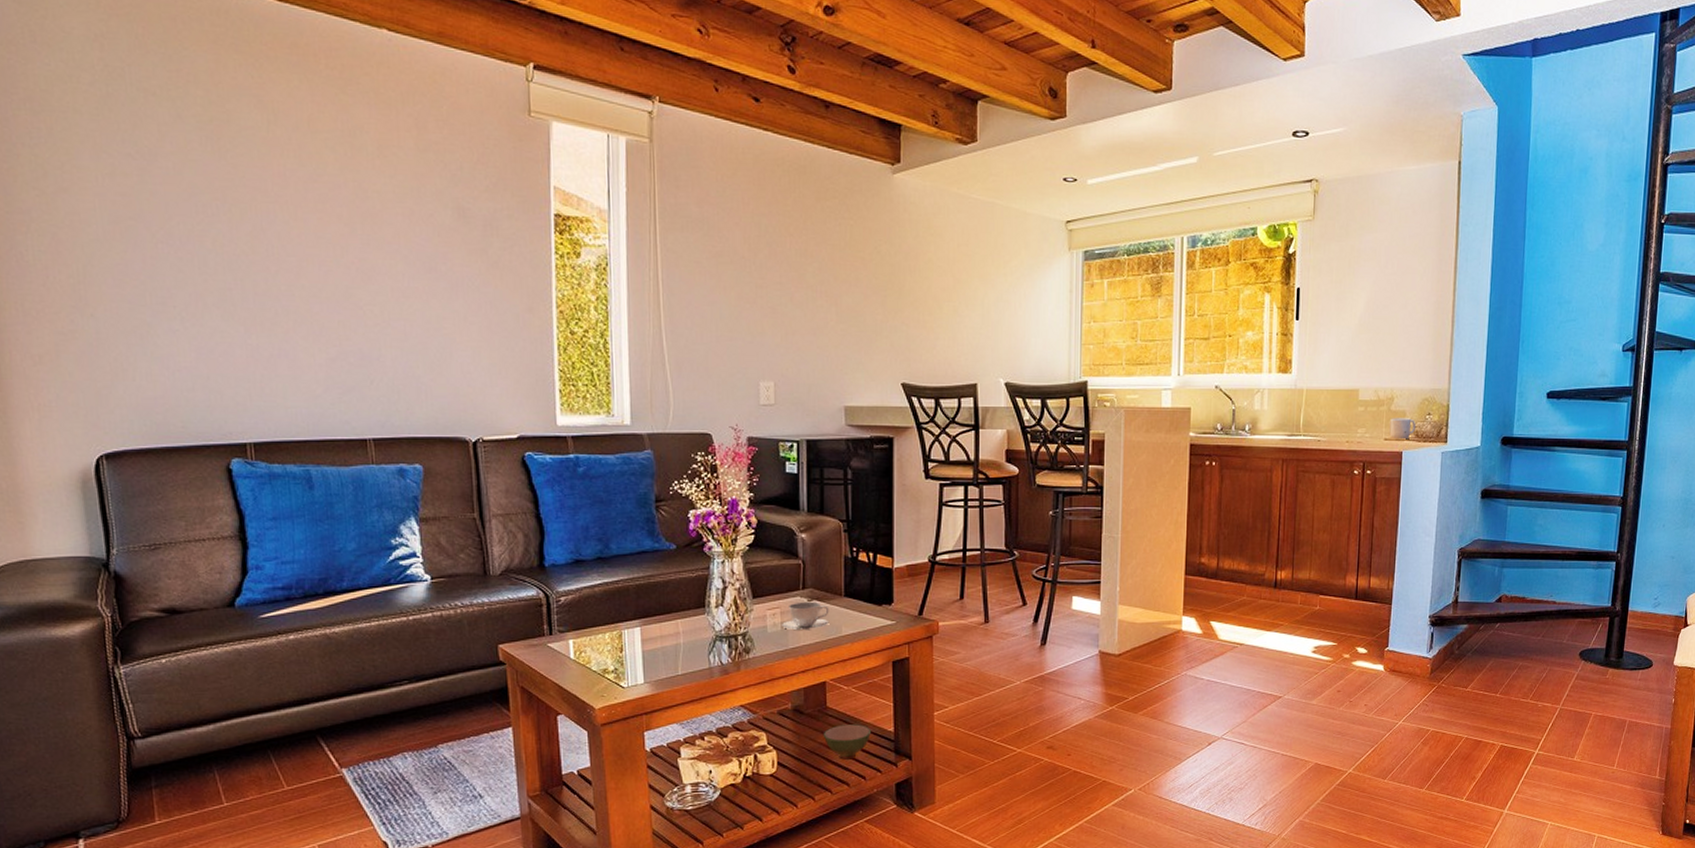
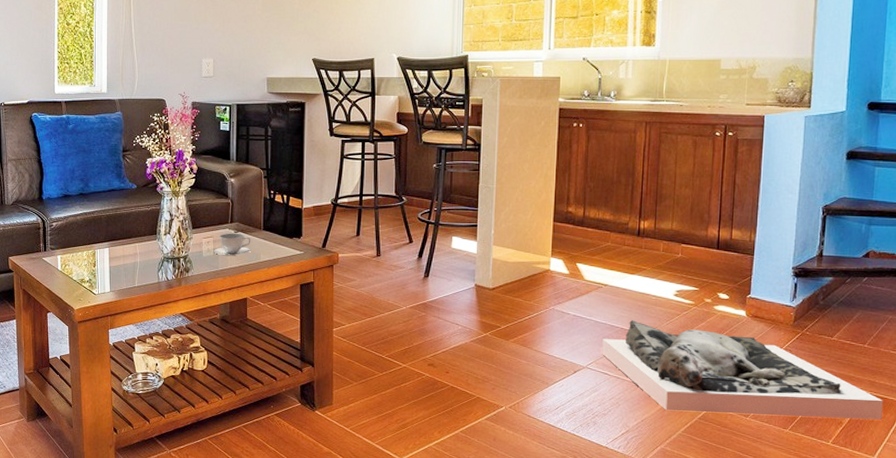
bowl: present [823,724,872,760] -> none [243,334,283,363]
dog bed: none [1238,682,1513,779] -> present [602,320,883,420]
mug: present [1389,418,1416,440] -> none [751,85,778,105]

